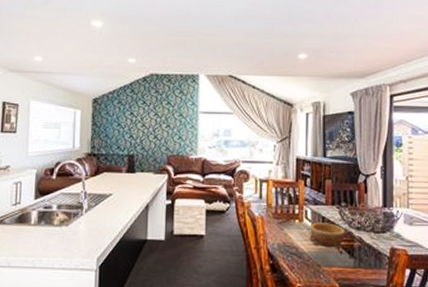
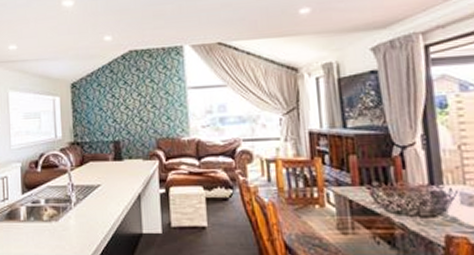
bowl: present [310,222,346,248] -> none [334,207,383,238]

